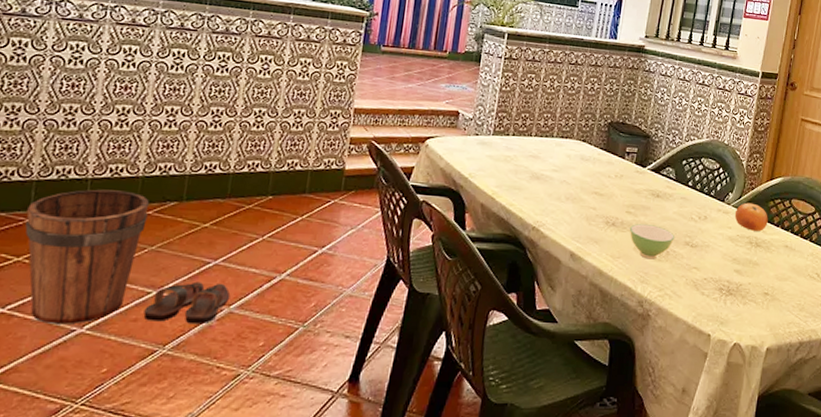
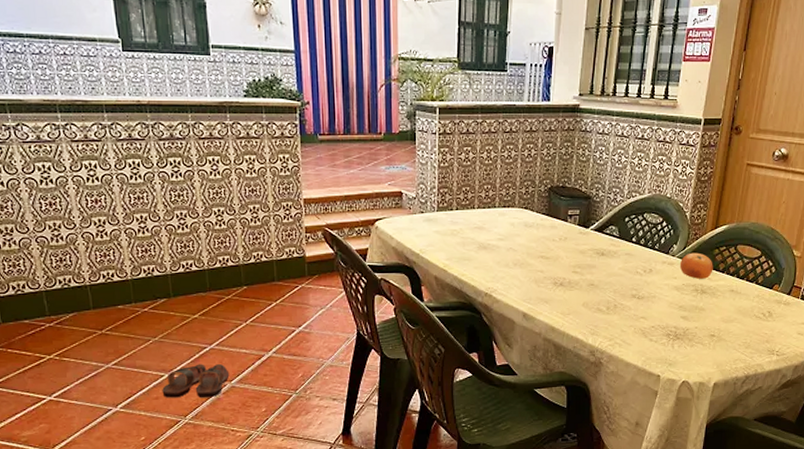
bucket: present [25,189,149,324] -> none [45,293,145,406]
bowl: present [629,223,675,260] -> none [577,281,622,313]

